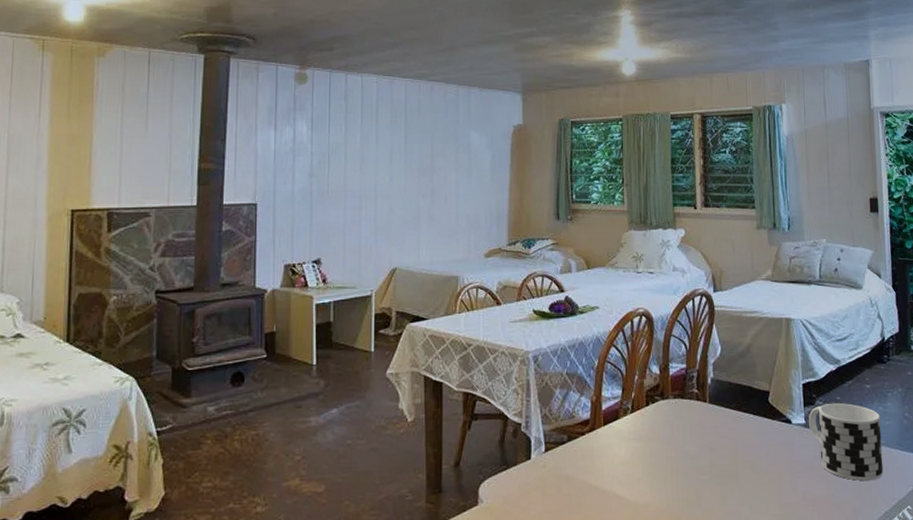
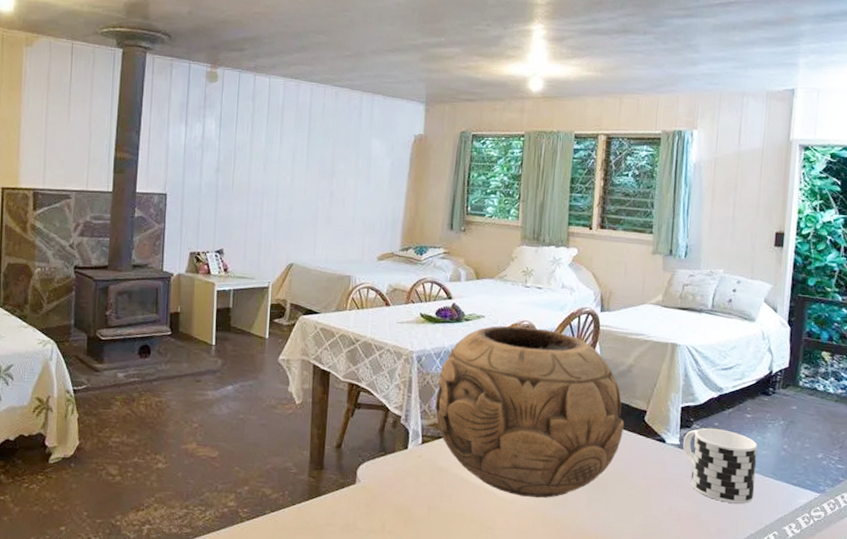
decorative bowl: none [555,314,749,499] -> present [435,325,624,498]

